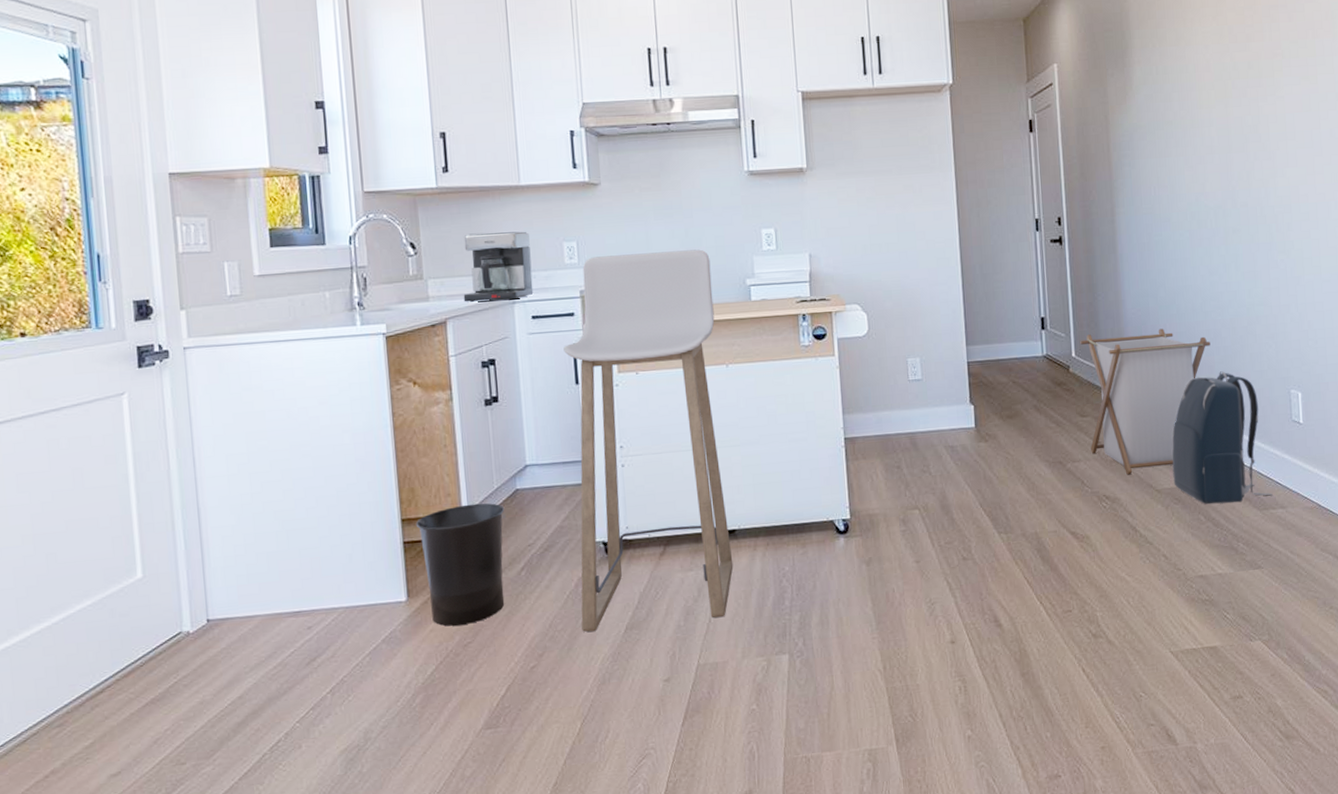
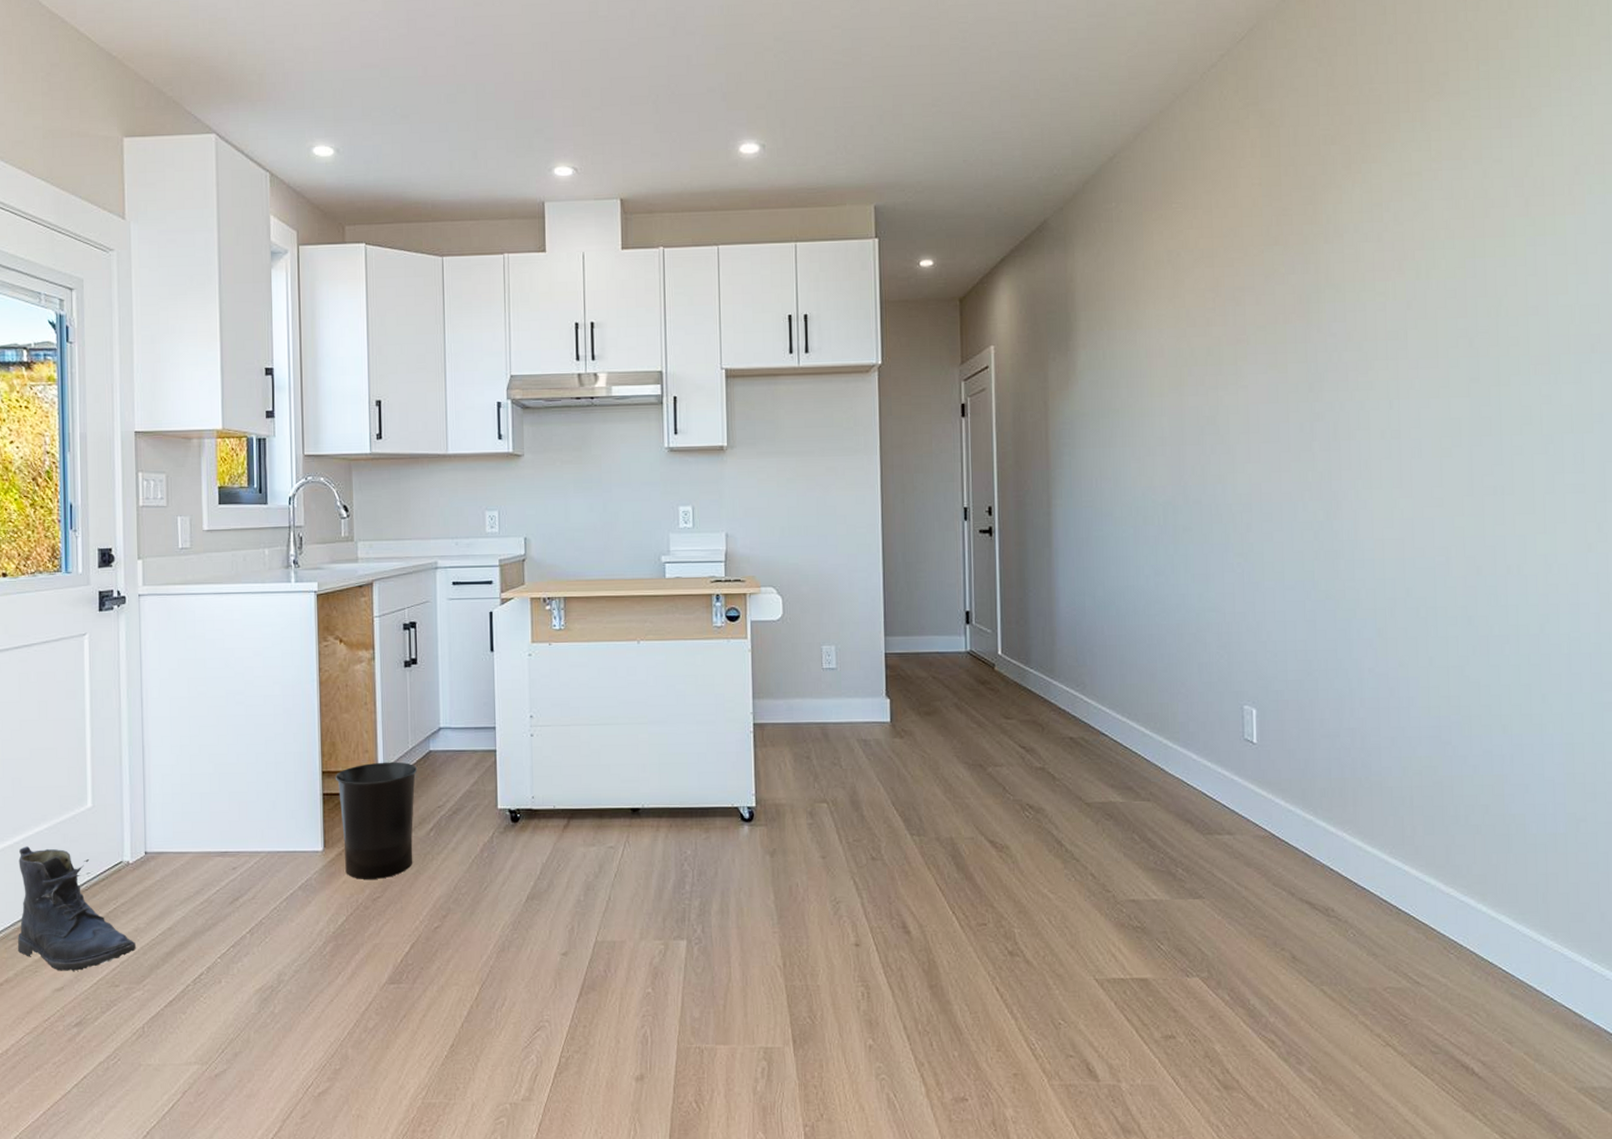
boot: none [59,625,204,755] -> present [17,846,137,971]
coffee maker: present [463,231,534,303] -> none [389,499,455,566]
bar stool: present [563,249,734,632] -> none [481,524,635,897]
laundry basket: present [1080,328,1211,475] -> none [1007,630,1153,785]
backpack: present [1172,371,1273,505] -> none [1105,680,1219,824]

